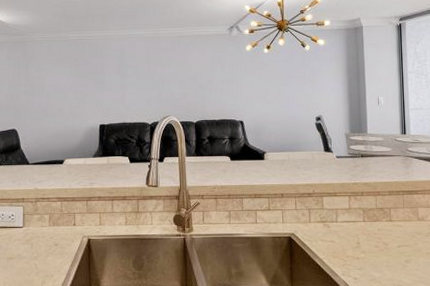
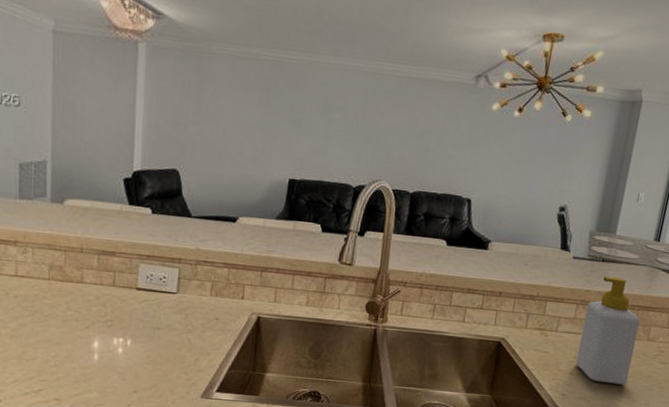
soap bottle: none [358,169,410,264] -> present [575,276,641,385]

